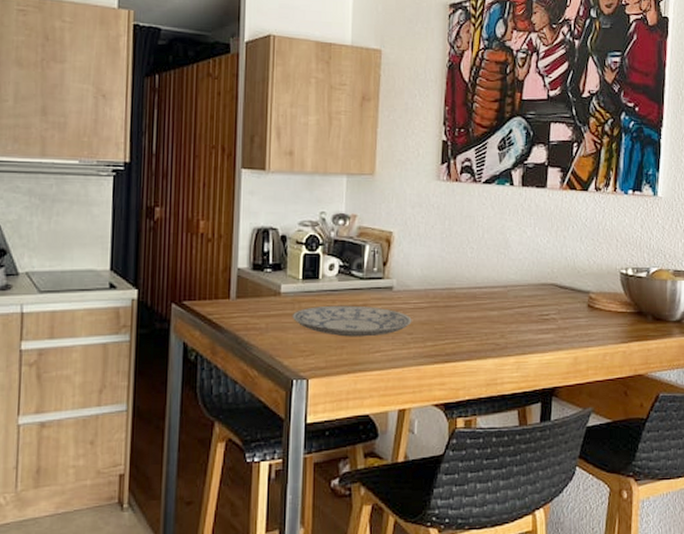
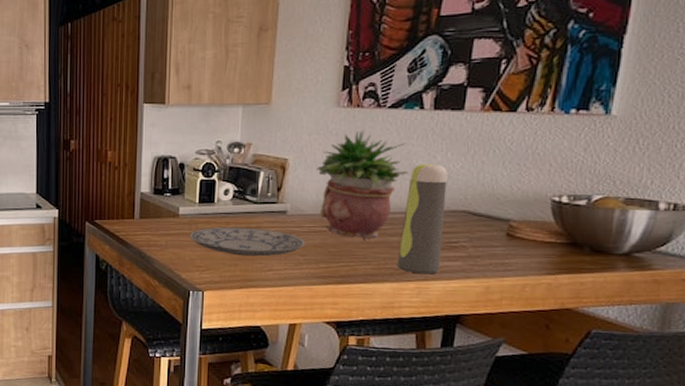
potted plant: none [421,204,503,315] -> present [317,130,409,240]
water bottle: none [497,237,537,348] -> present [396,163,448,274]

